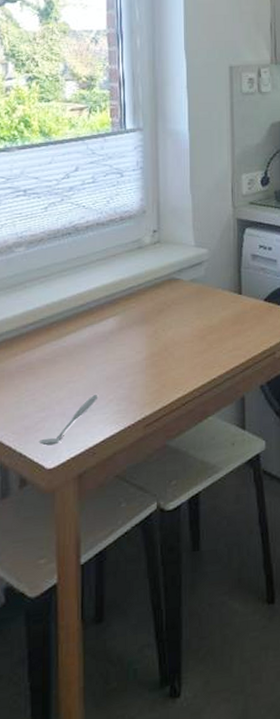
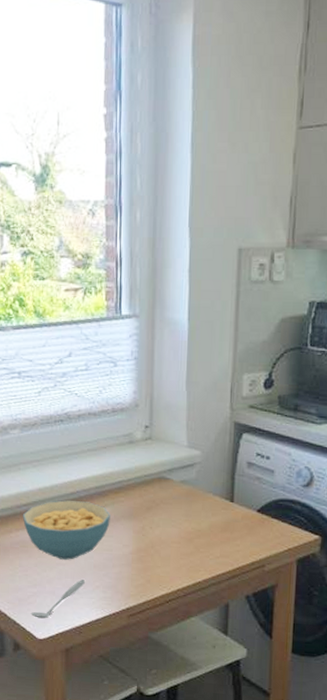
cereal bowl: none [28,312,122,377] -> present [22,500,110,560]

